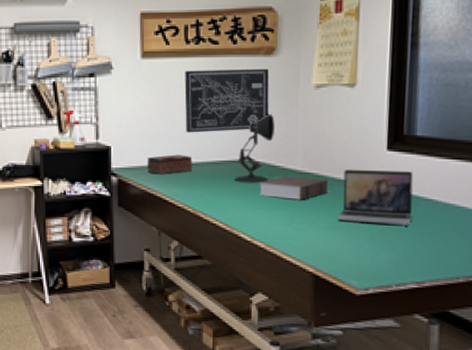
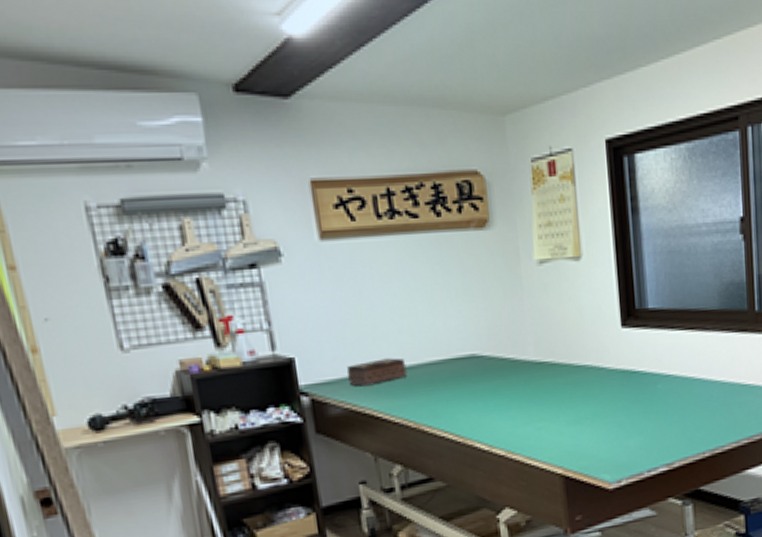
wall art: present [184,68,270,133] -> none [381,244,490,330]
desk lamp: present [233,114,275,184] -> none [459,298,500,384]
book: present [259,176,329,200] -> none [490,367,567,396]
laptop: present [338,170,414,225] -> none [580,347,654,412]

